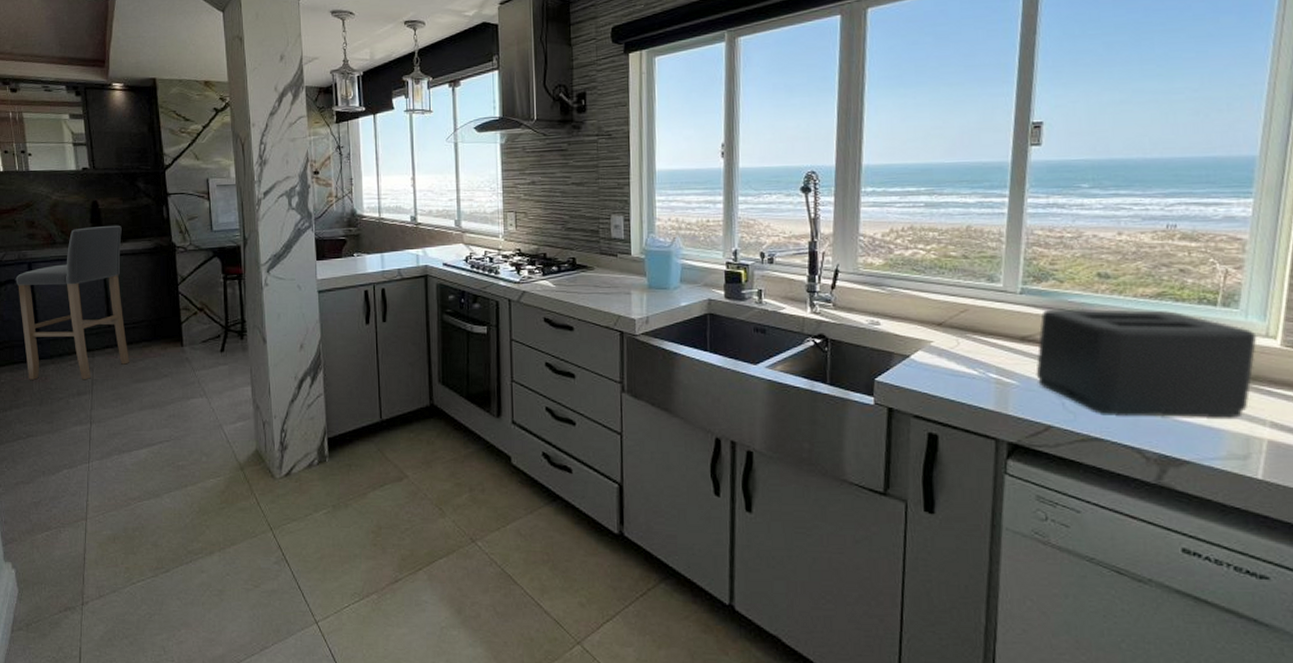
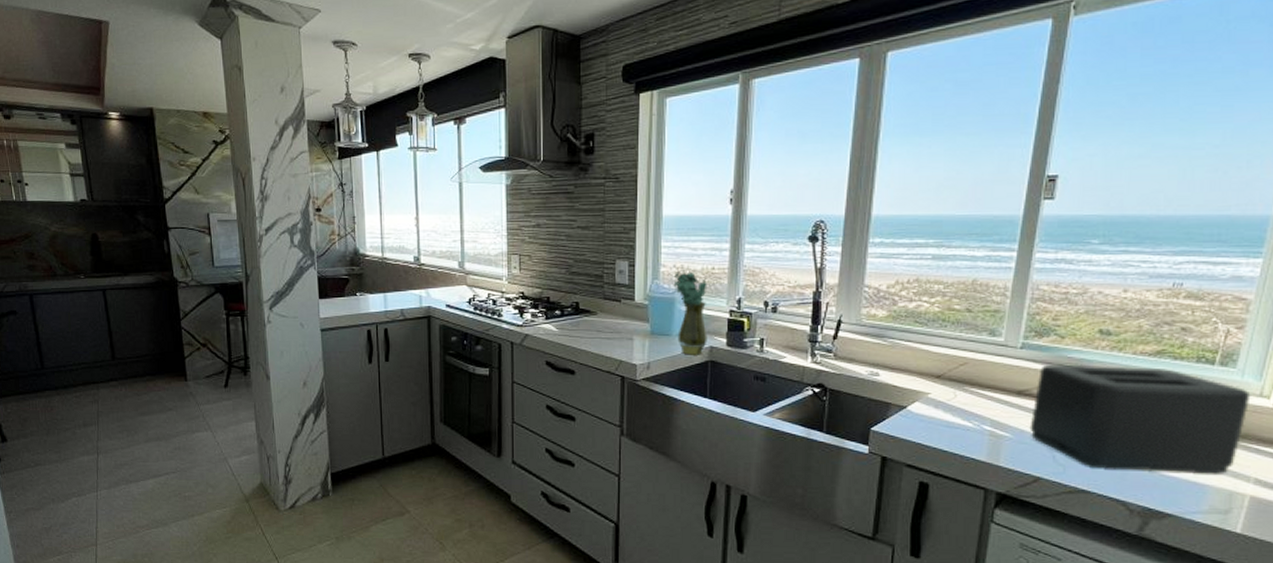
bar stool: present [15,225,129,380] -> none [17,258,134,412]
vase: none [670,221,705,308] -> present [674,267,707,355]

